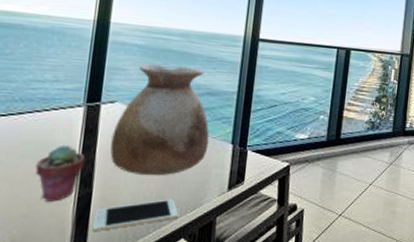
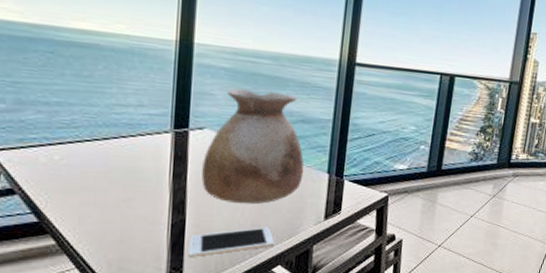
potted succulent: present [35,144,85,202] -> none [125,171,177,228]

